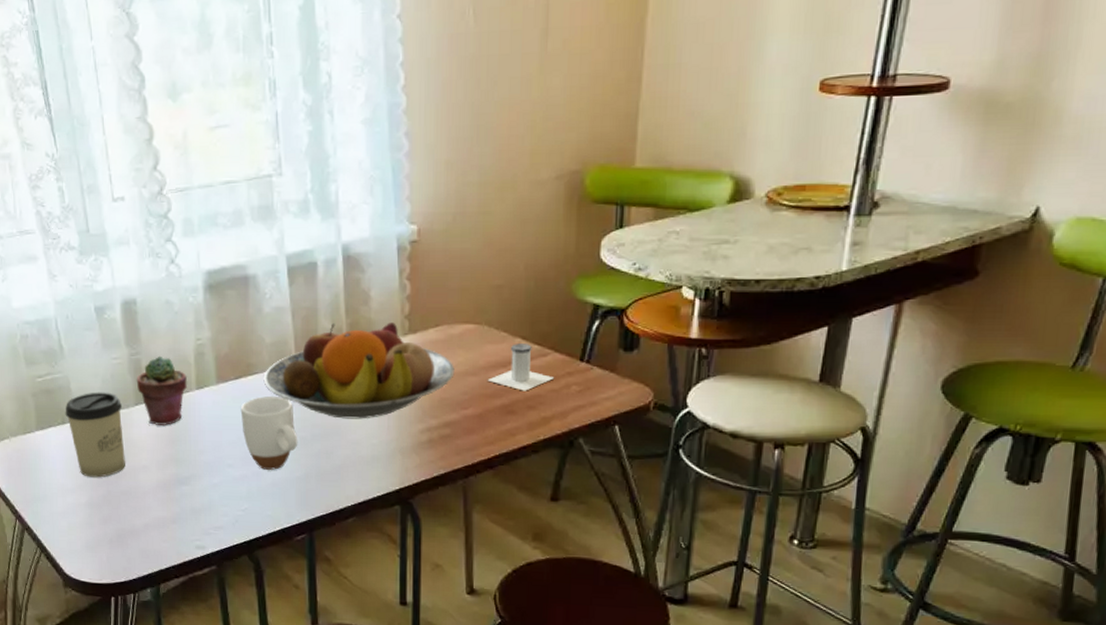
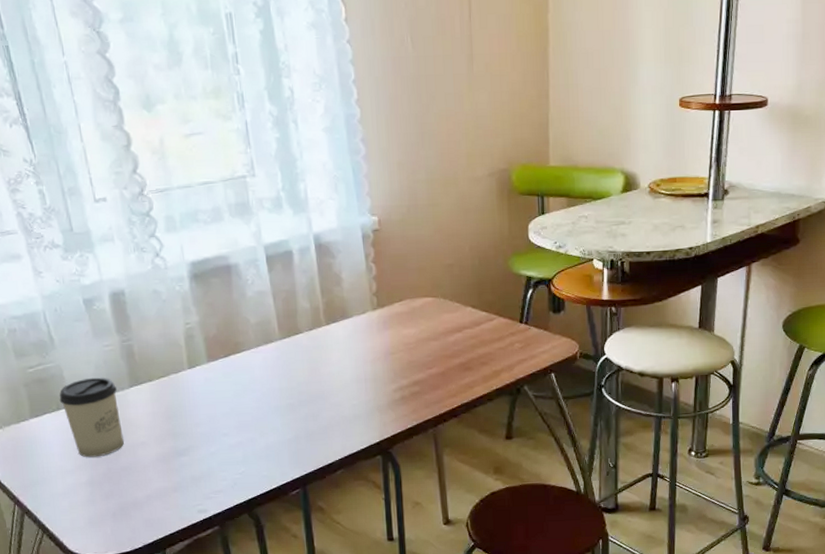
potted succulent: present [136,355,188,427] -> none [129,340,180,405]
mug: present [240,396,298,470] -> none [231,370,287,435]
fruit bowl: present [263,322,455,419] -> none [251,299,419,385]
salt shaker: present [487,344,554,391] -> none [446,311,500,351]

